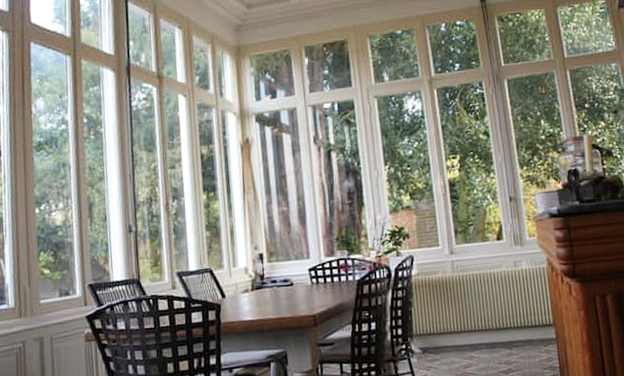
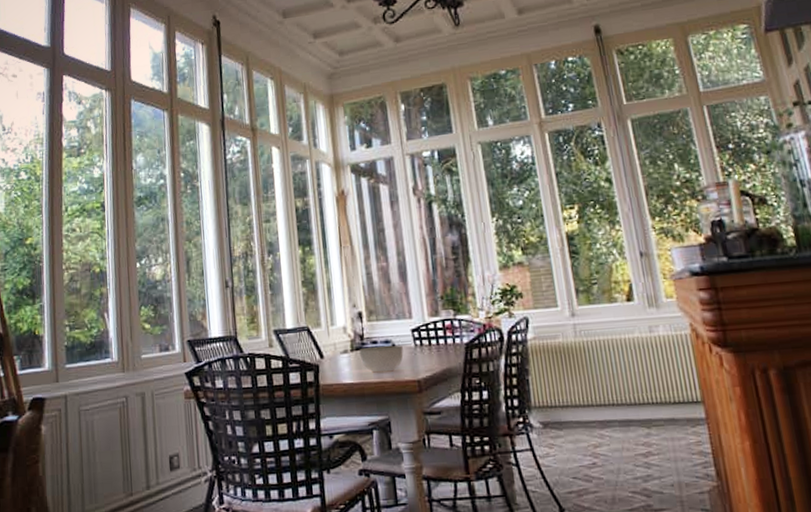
bowl: none [259,284,301,311] -> present [359,345,404,374]

